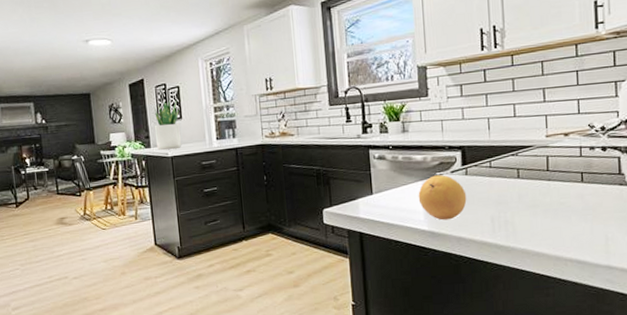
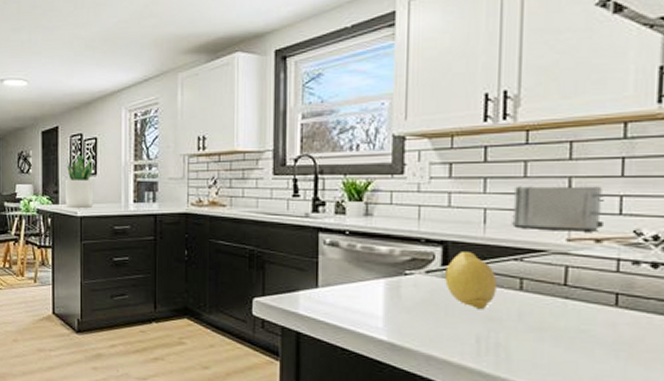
fruit: present [418,175,467,220] -> none [378,274,444,332]
fruit: none [465,153,502,196] -> present [445,252,497,309]
toaster: none [508,95,568,131] -> present [512,186,604,232]

